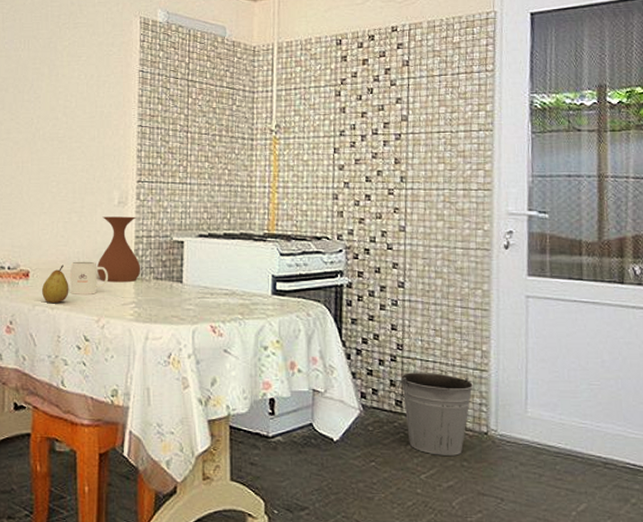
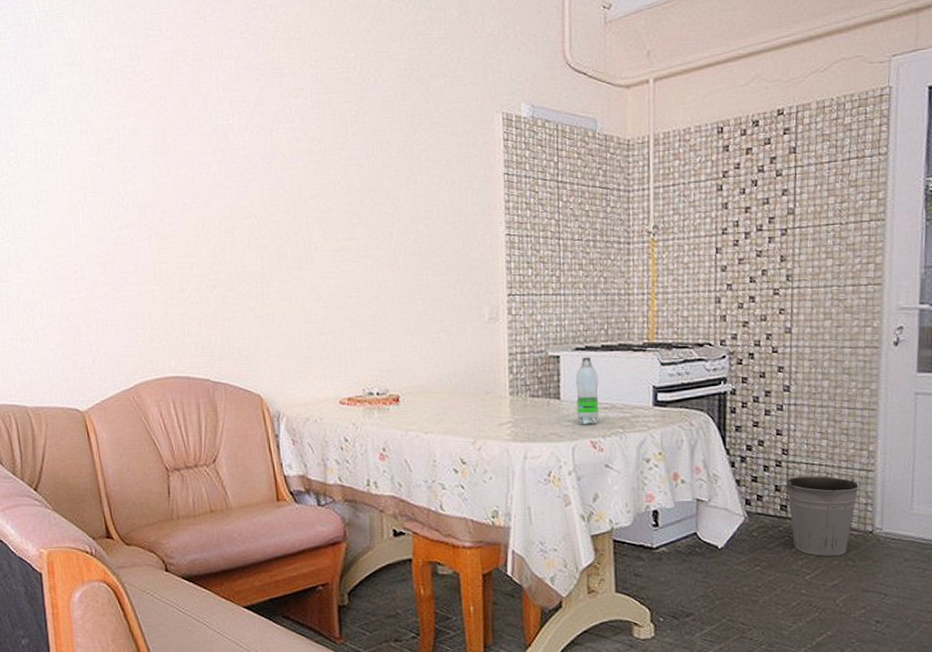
fruit: present [42,265,69,303] -> none [414,387,443,427]
mug: present [69,261,108,296] -> none [441,382,482,418]
vase: present [97,216,141,283] -> none [470,332,516,403]
bottle: none [198,243,220,310] -> present [575,357,599,425]

